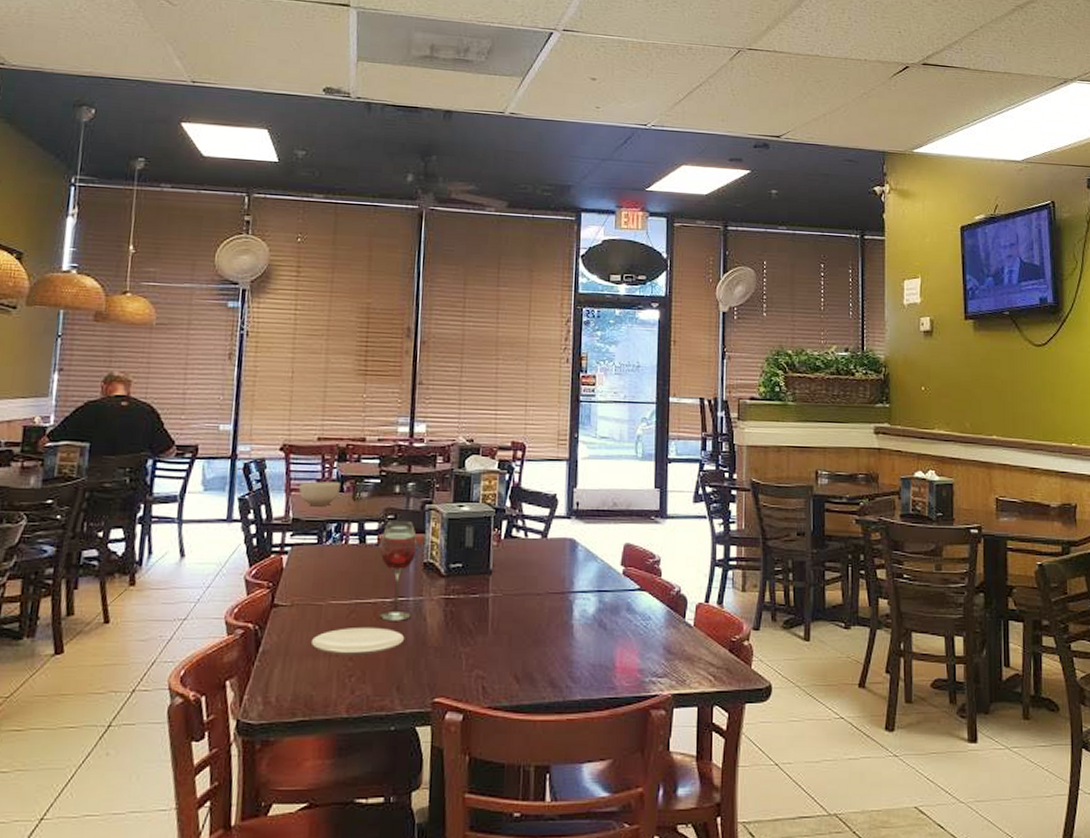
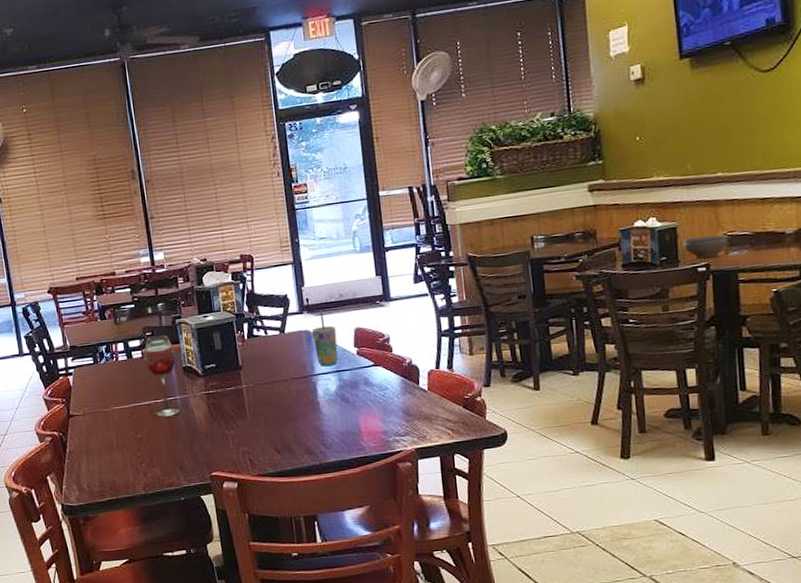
bowl: present [299,481,340,507] -> none [70,312,103,335]
plate: present [310,626,405,656] -> none [105,423,179,448]
cup: none [577,518,604,586] -> present [311,310,339,368]
soup bowl: none [958,496,1000,521] -> present [682,235,729,259]

